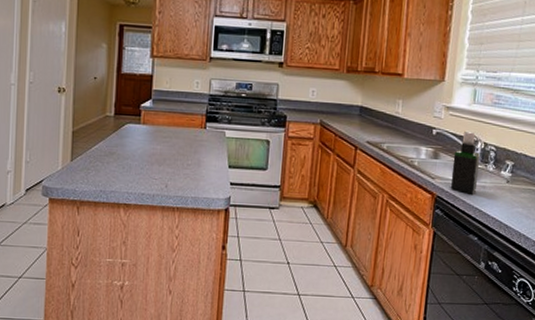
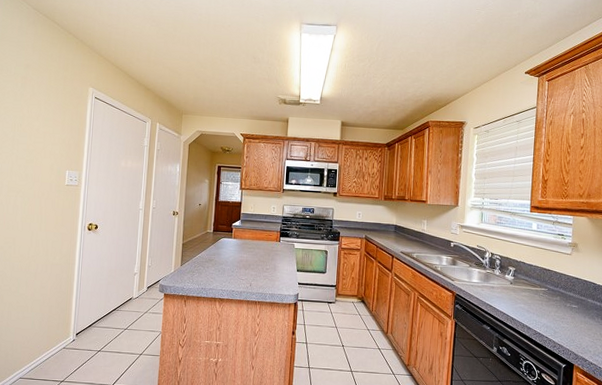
spray bottle: present [450,131,480,194] -> none [466,244,488,293]

